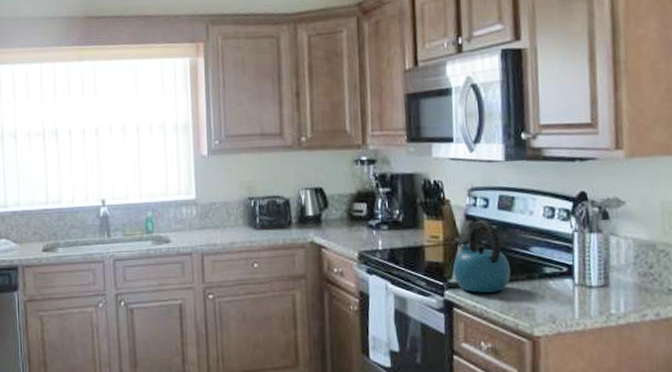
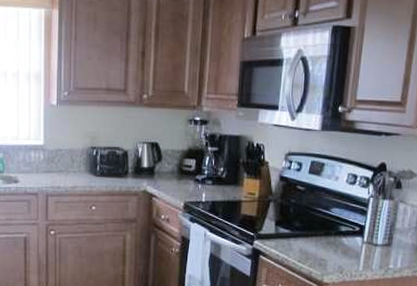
kettle: present [452,219,511,293] -> none [263,181,313,244]

